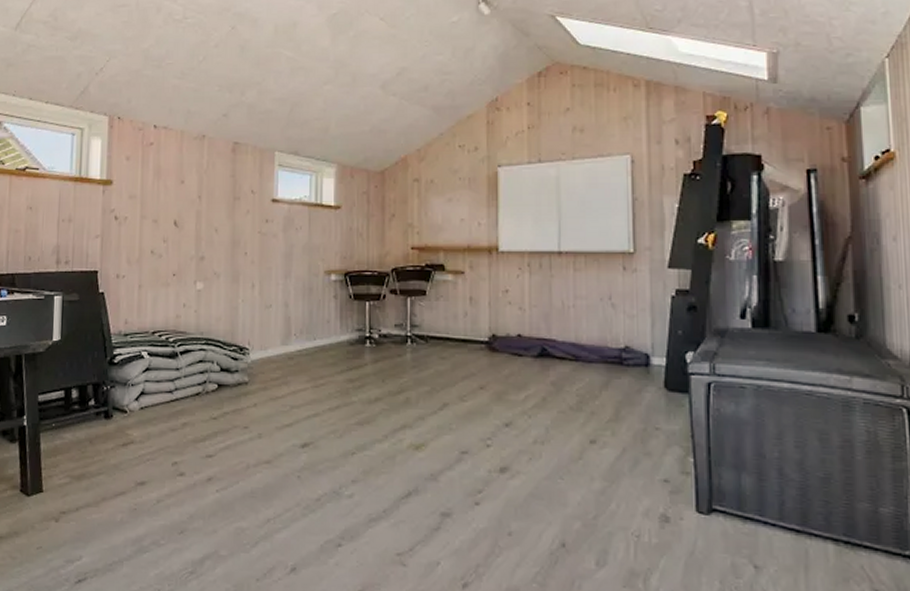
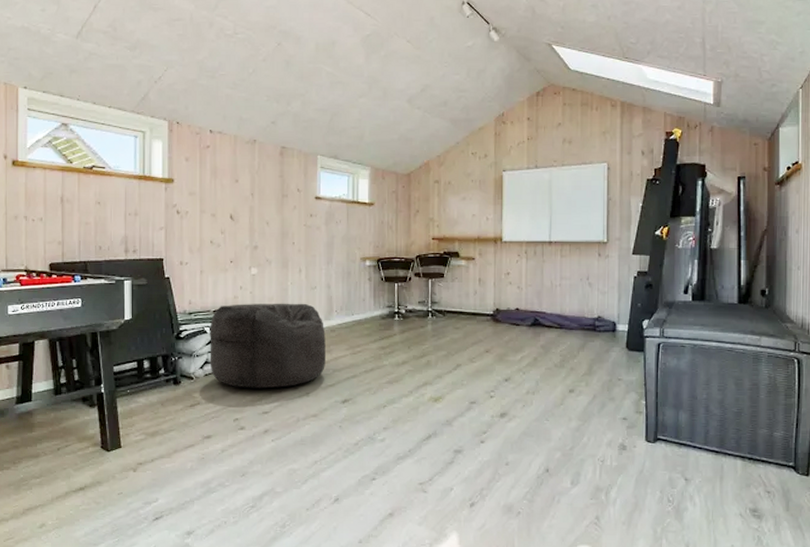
bean bag chair: none [146,324,282,427] -> present [209,303,326,389]

